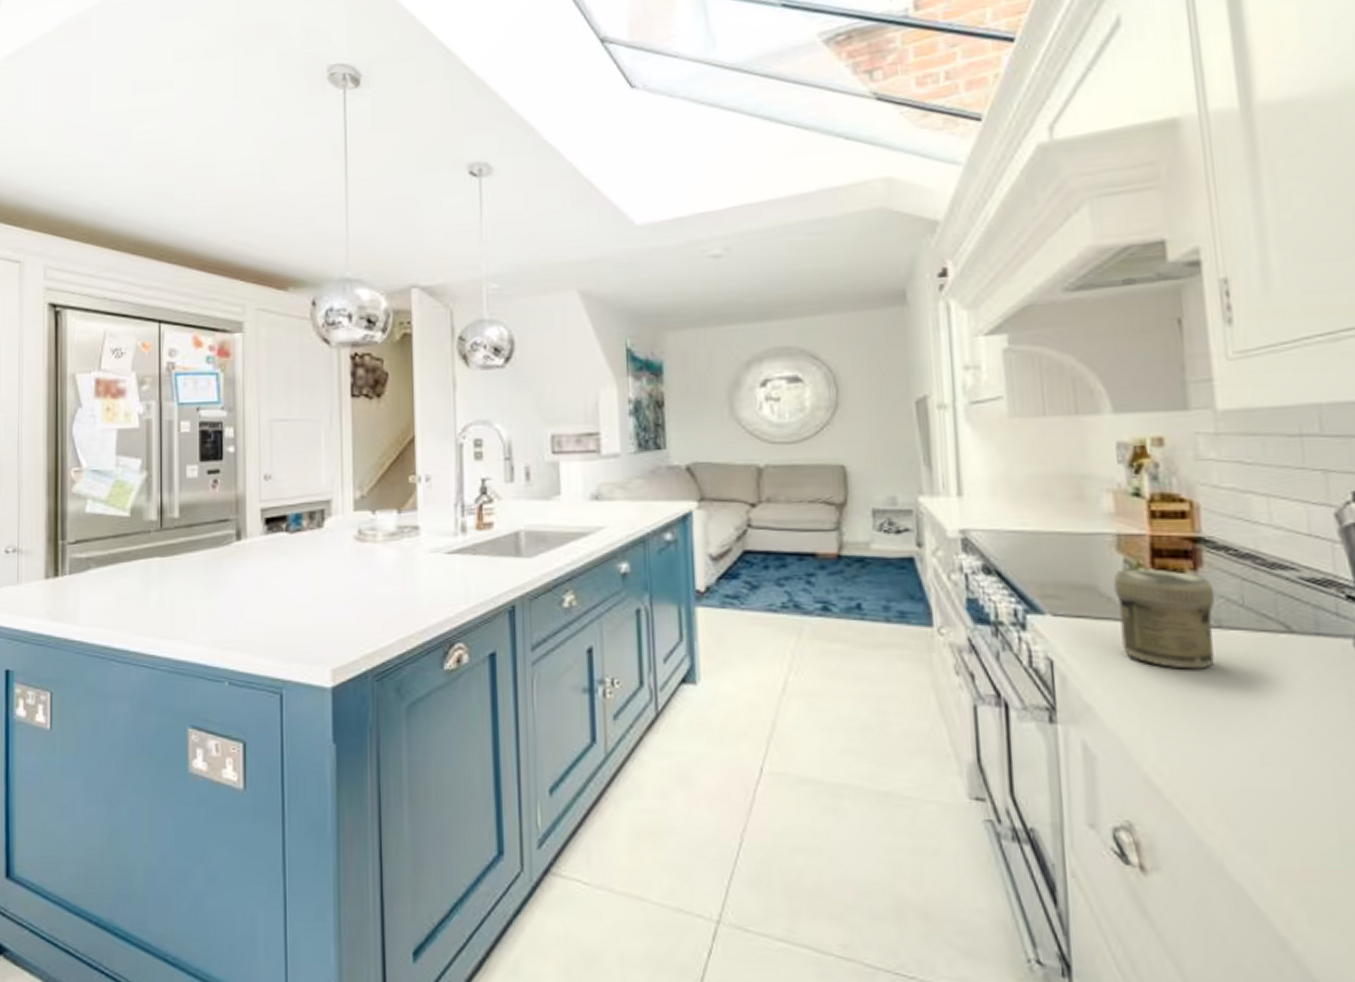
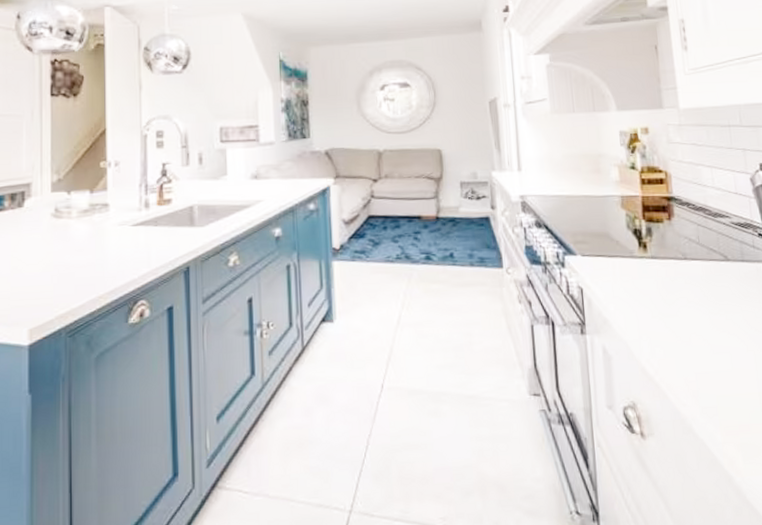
jar: present [1113,568,1215,669] -> none [619,219,683,290]

